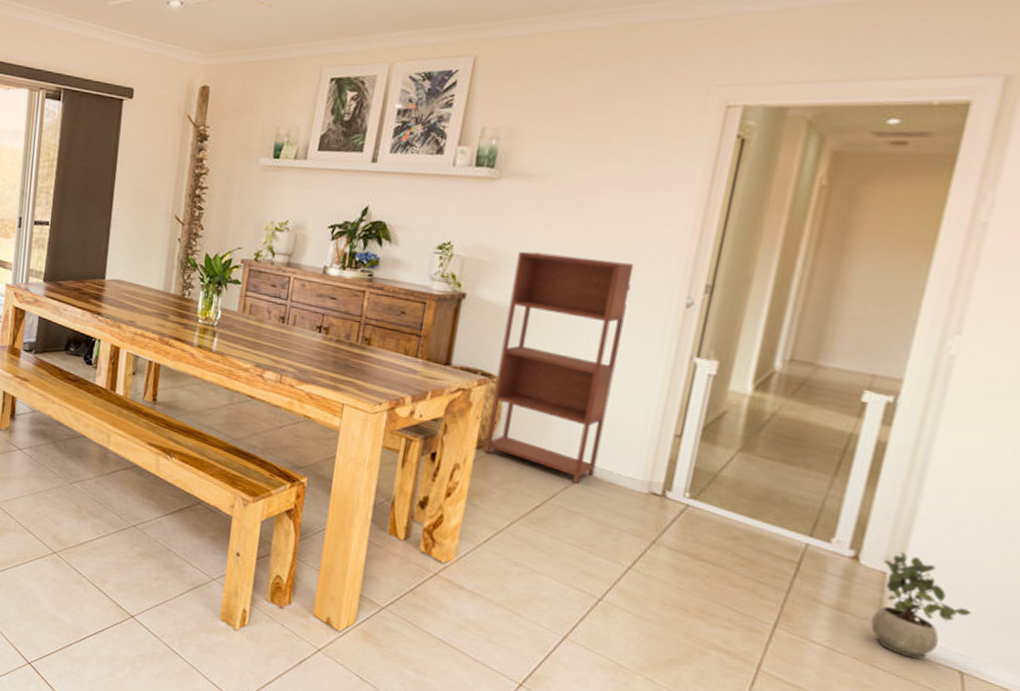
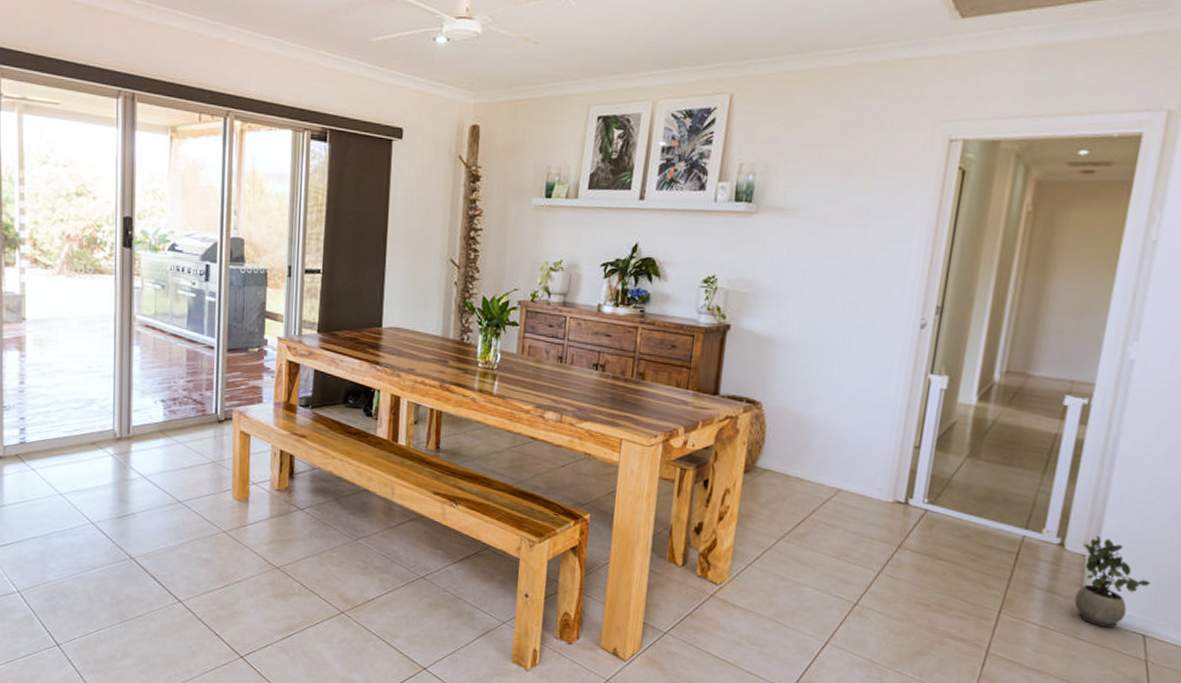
shelving unit: present [484,251,634,484] -> none [751,282,876,498]

